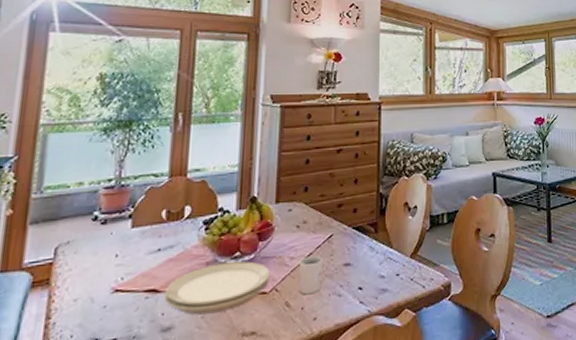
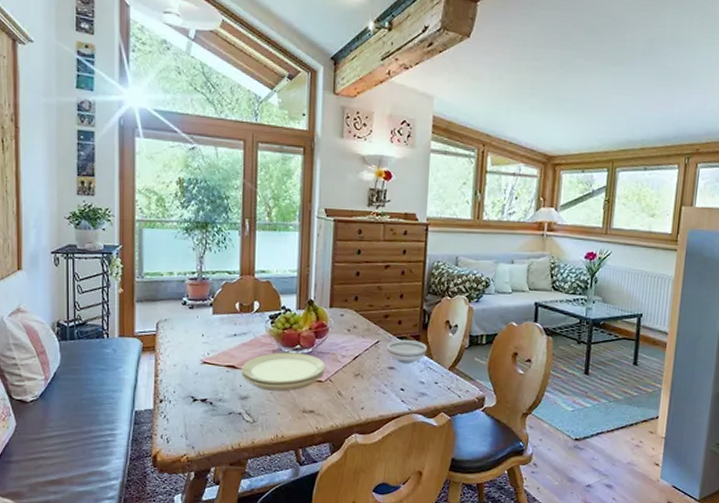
mug: present [298,255,324,295] -> none [348,356,371,388]
bowl: none [341,229,385,257] -> present [386,340,427,363]

